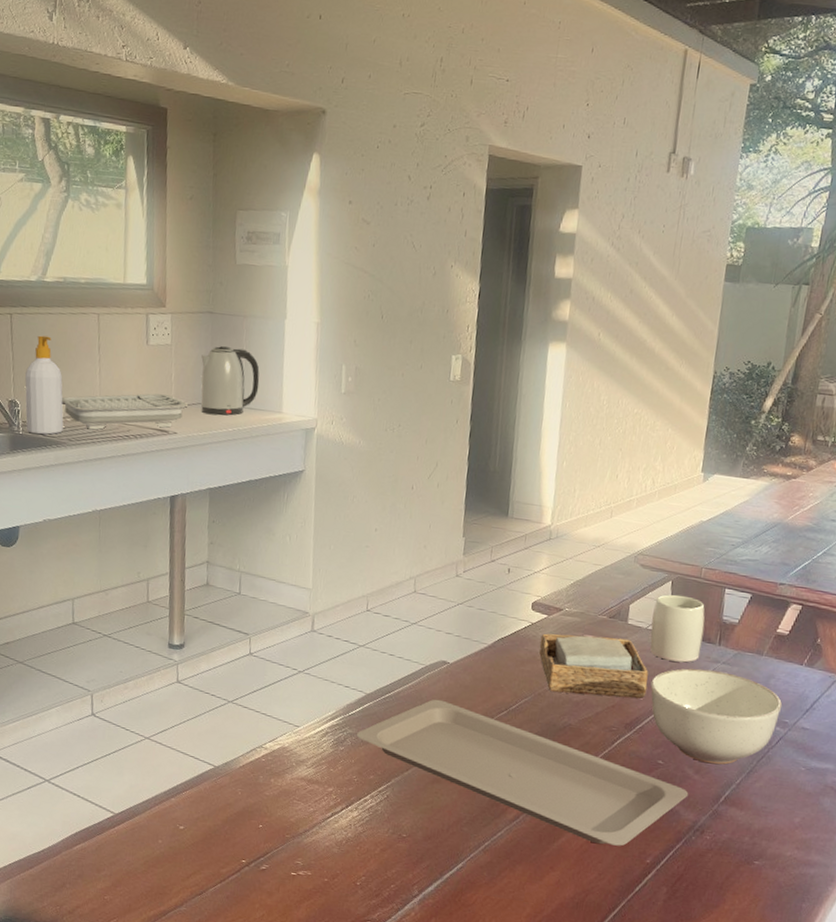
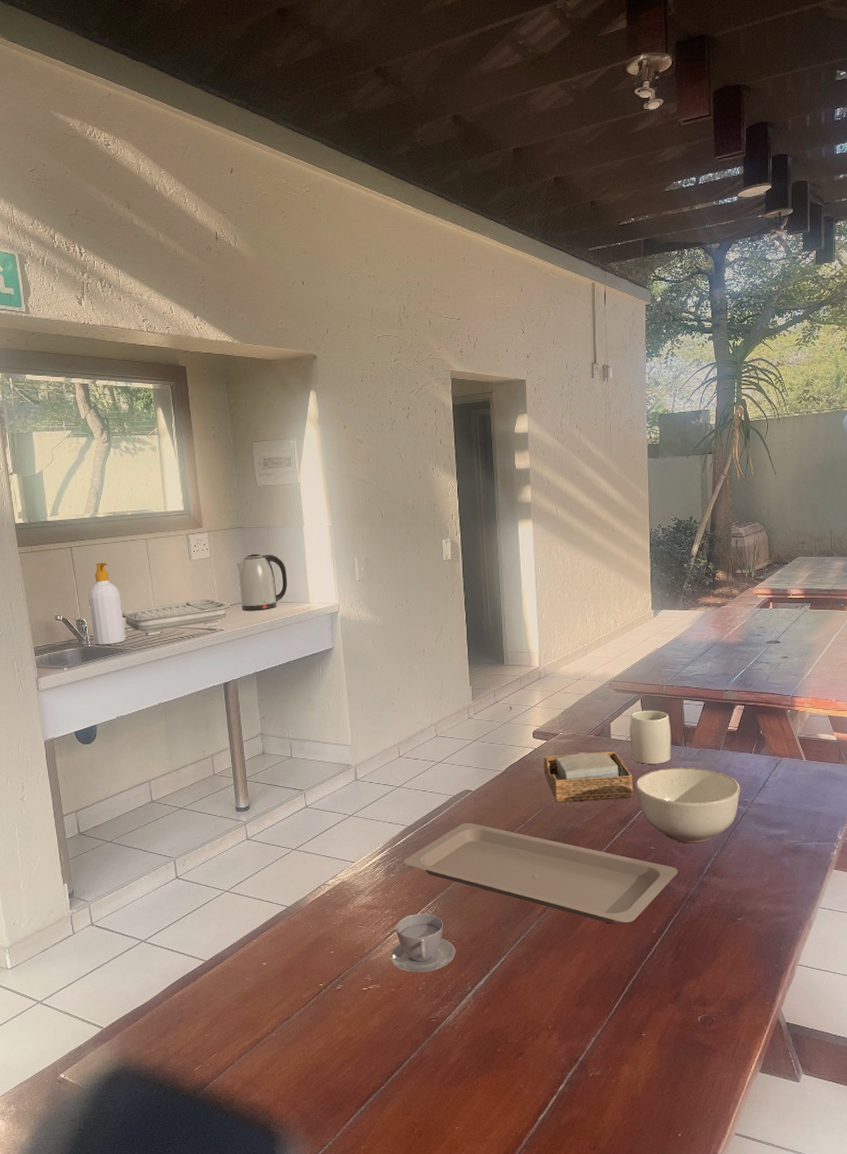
teacup: none [328,796,406,866] -> present [391,913,456,972]

